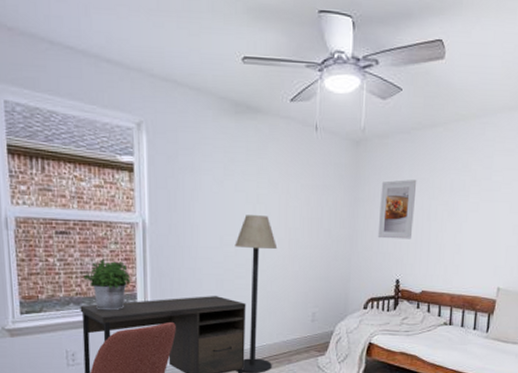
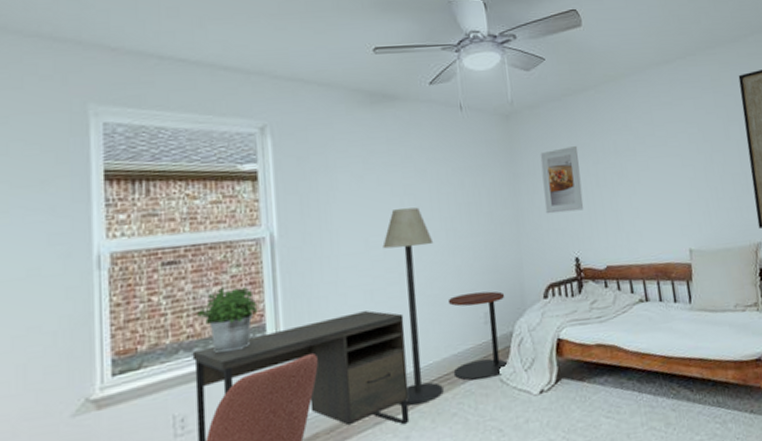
side table: none [281,295,332,364] -> present [447,291,510,381]

